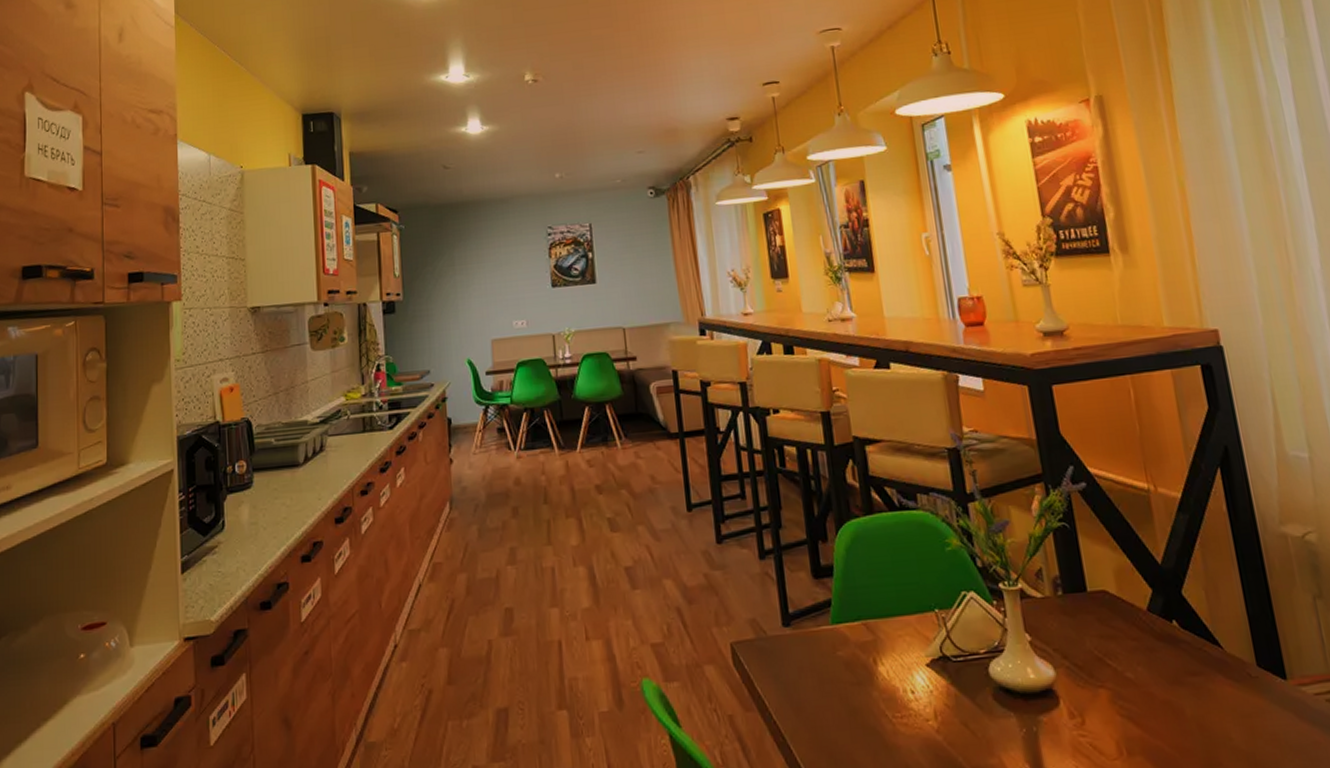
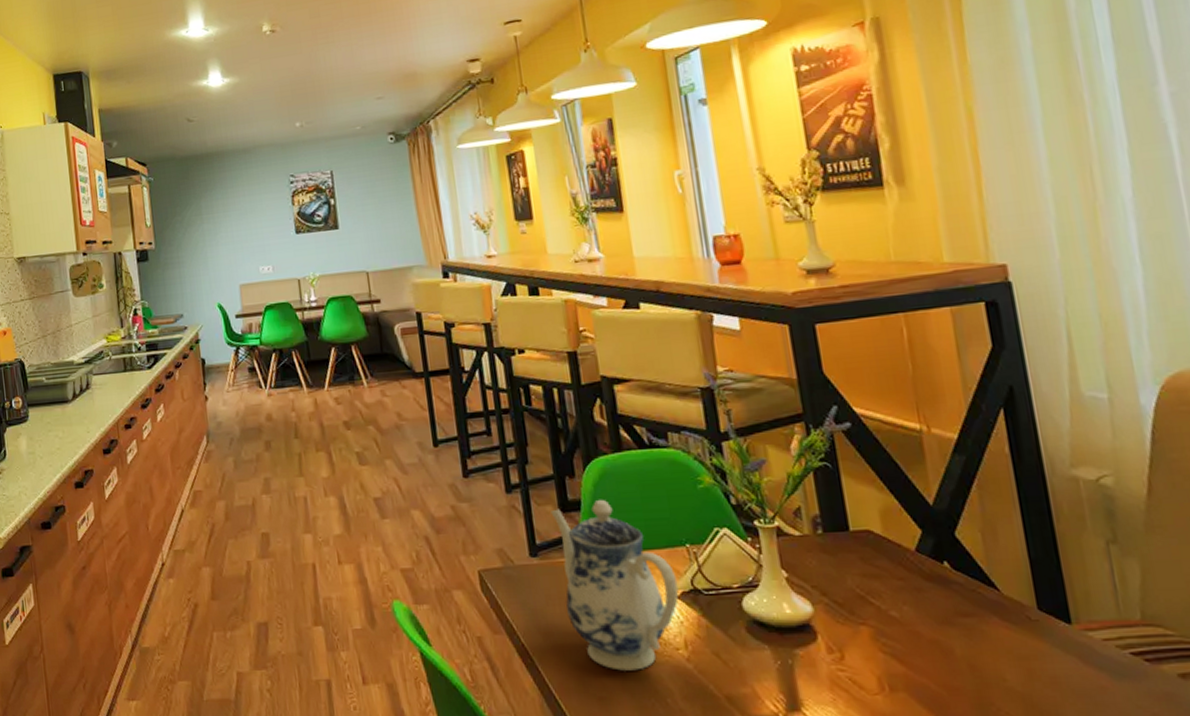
teapot: none [804,564,929,746] -> present [551,499,679,671]

